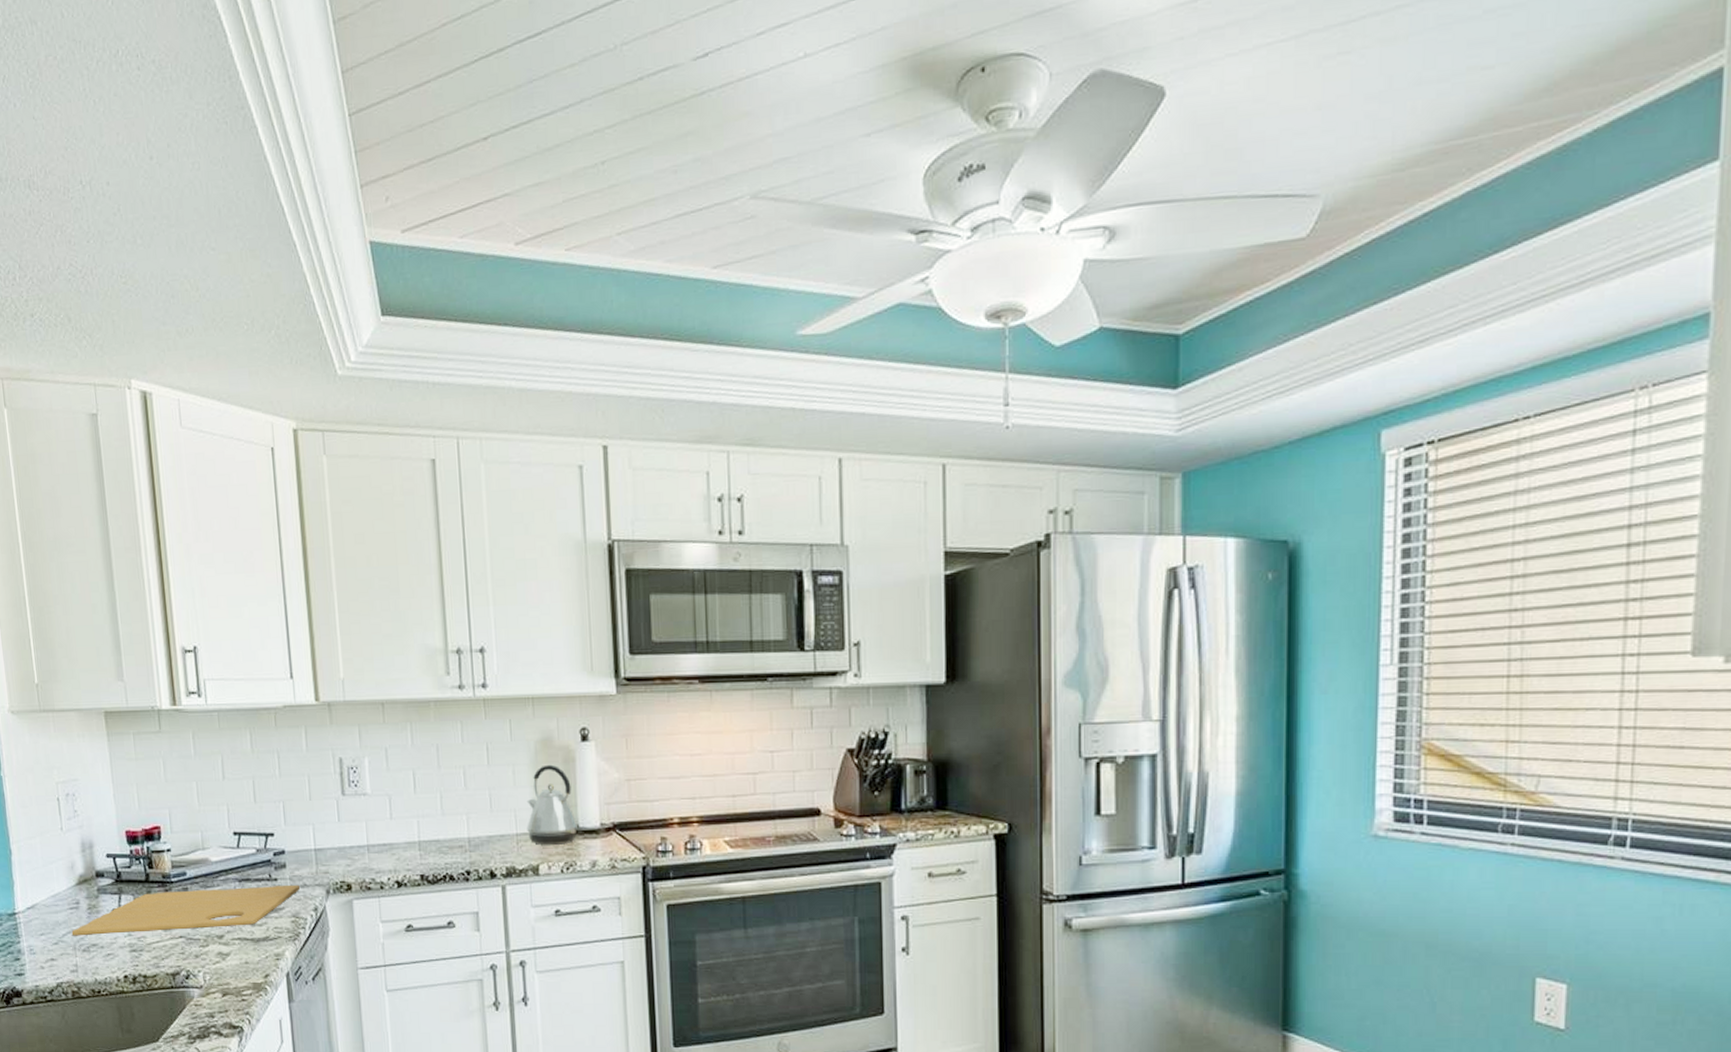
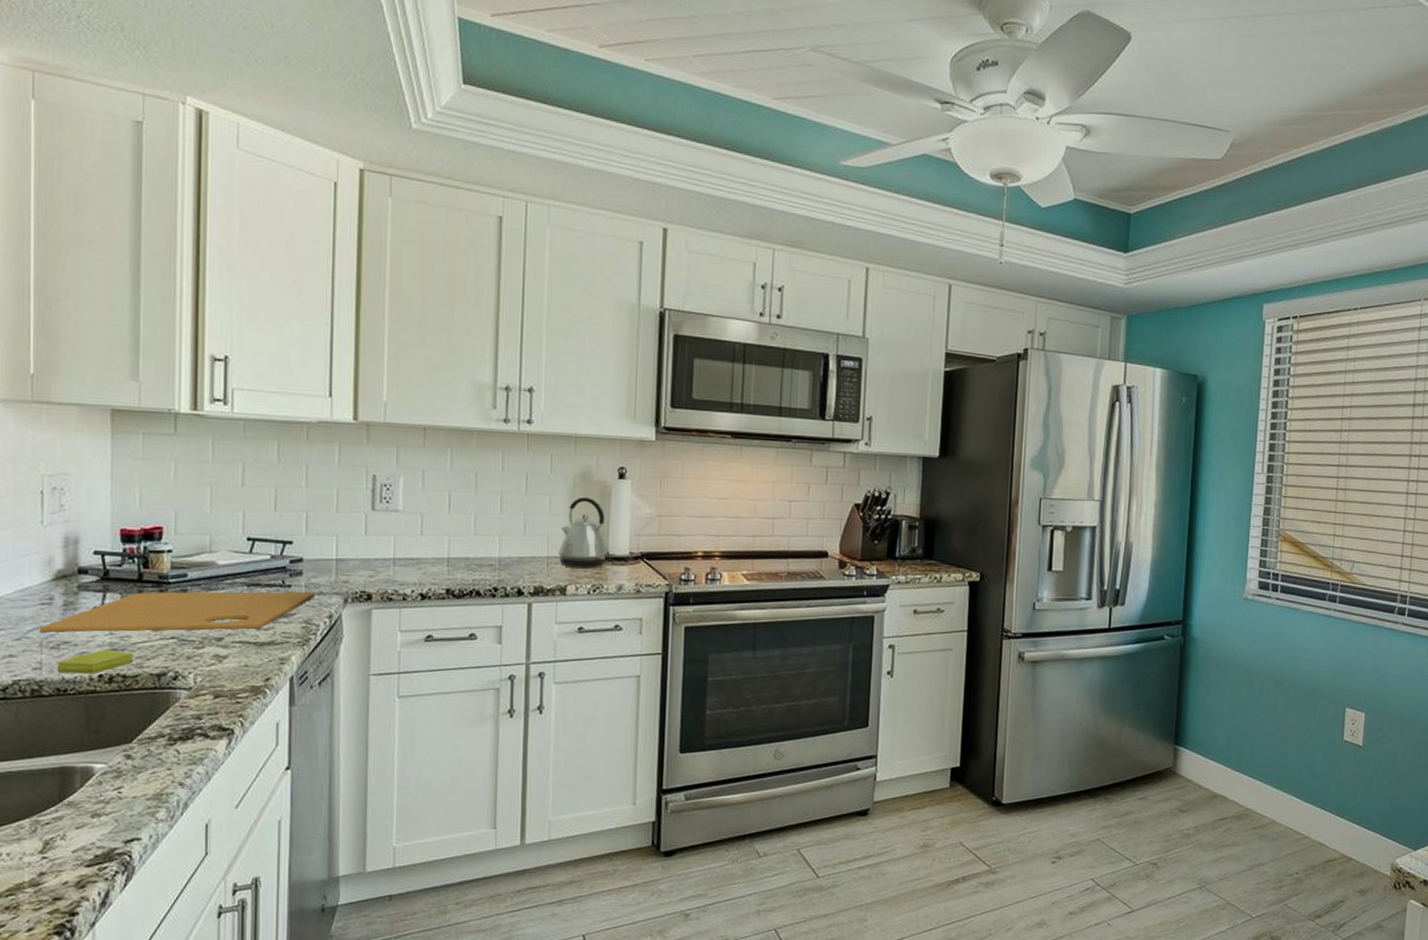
sponge: none [88,950,165,978] -> present [56,649,151,677]

